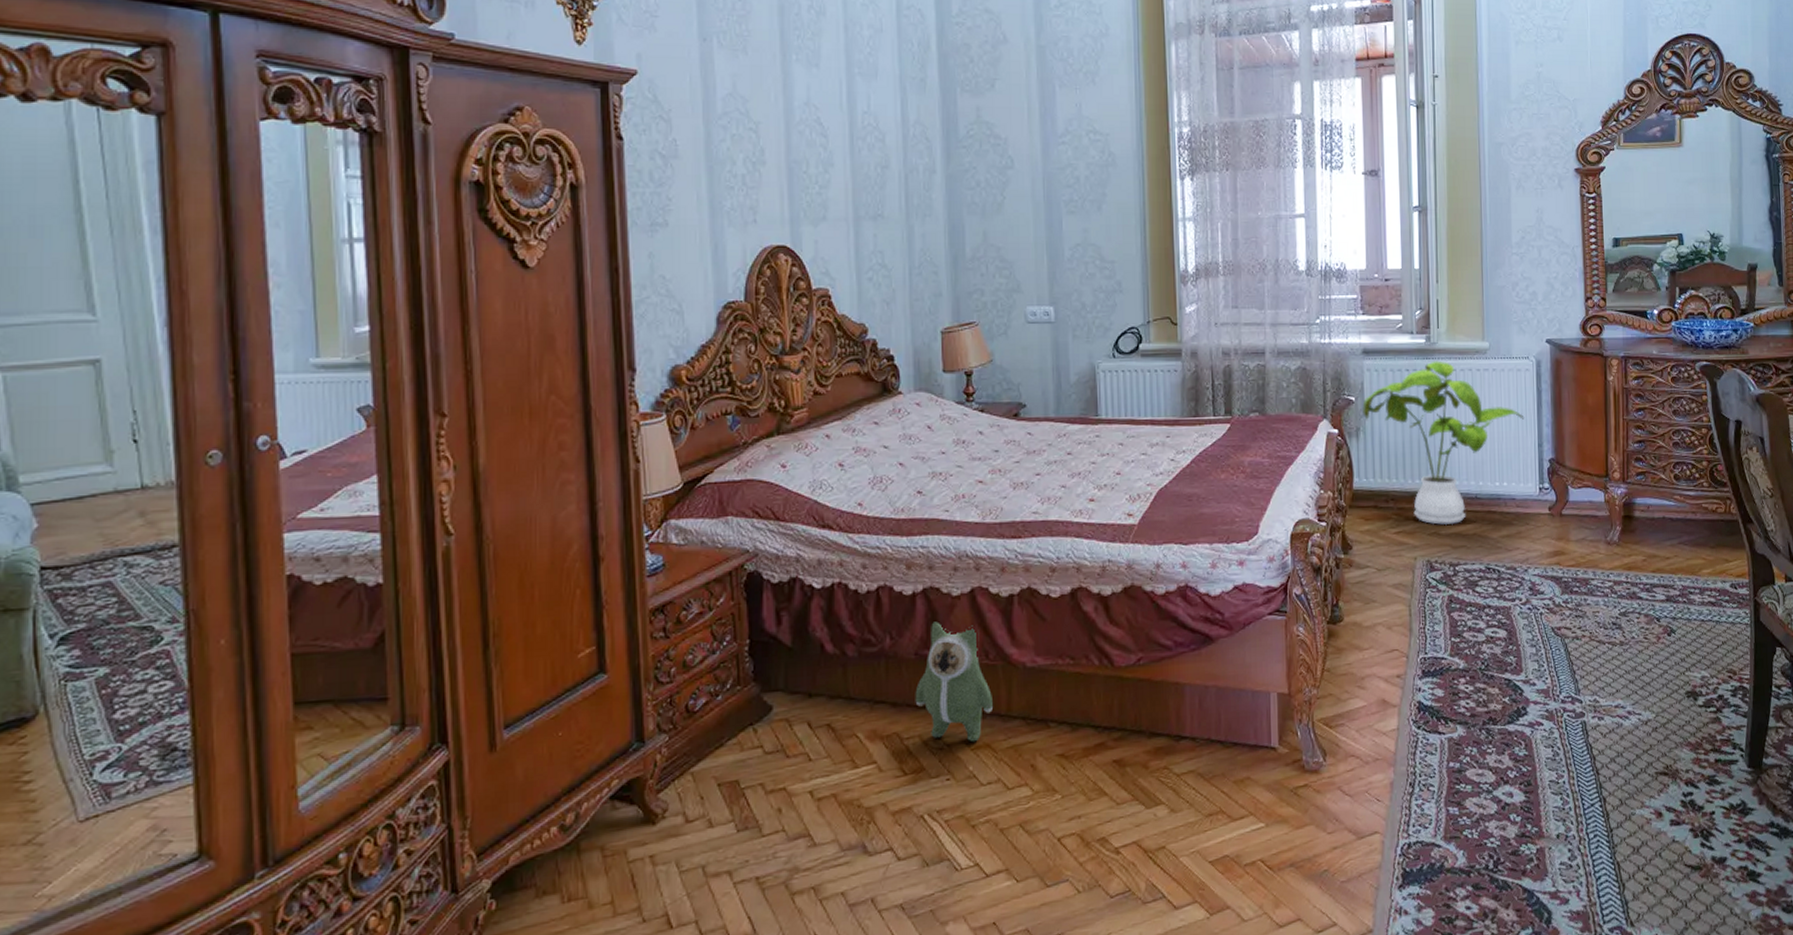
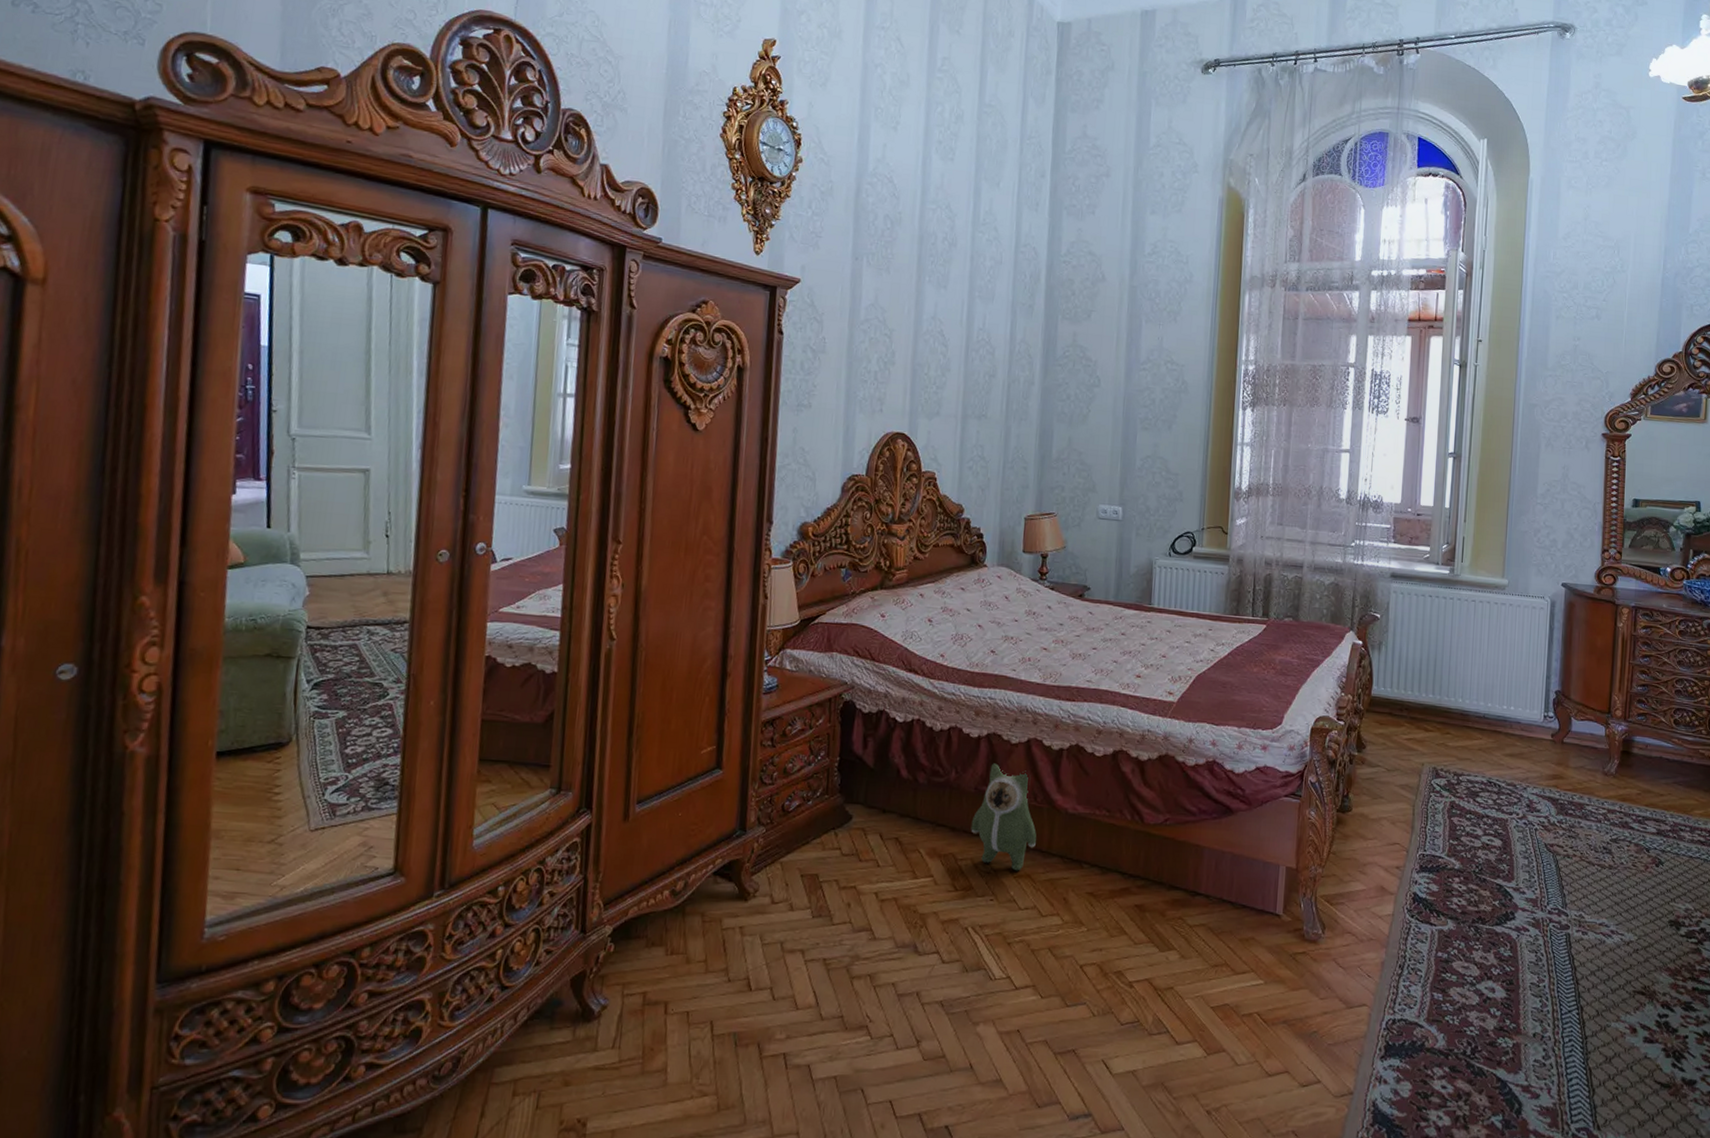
house plant: present [1362,360,1525,526] -> none [1386,590,1536,739]

